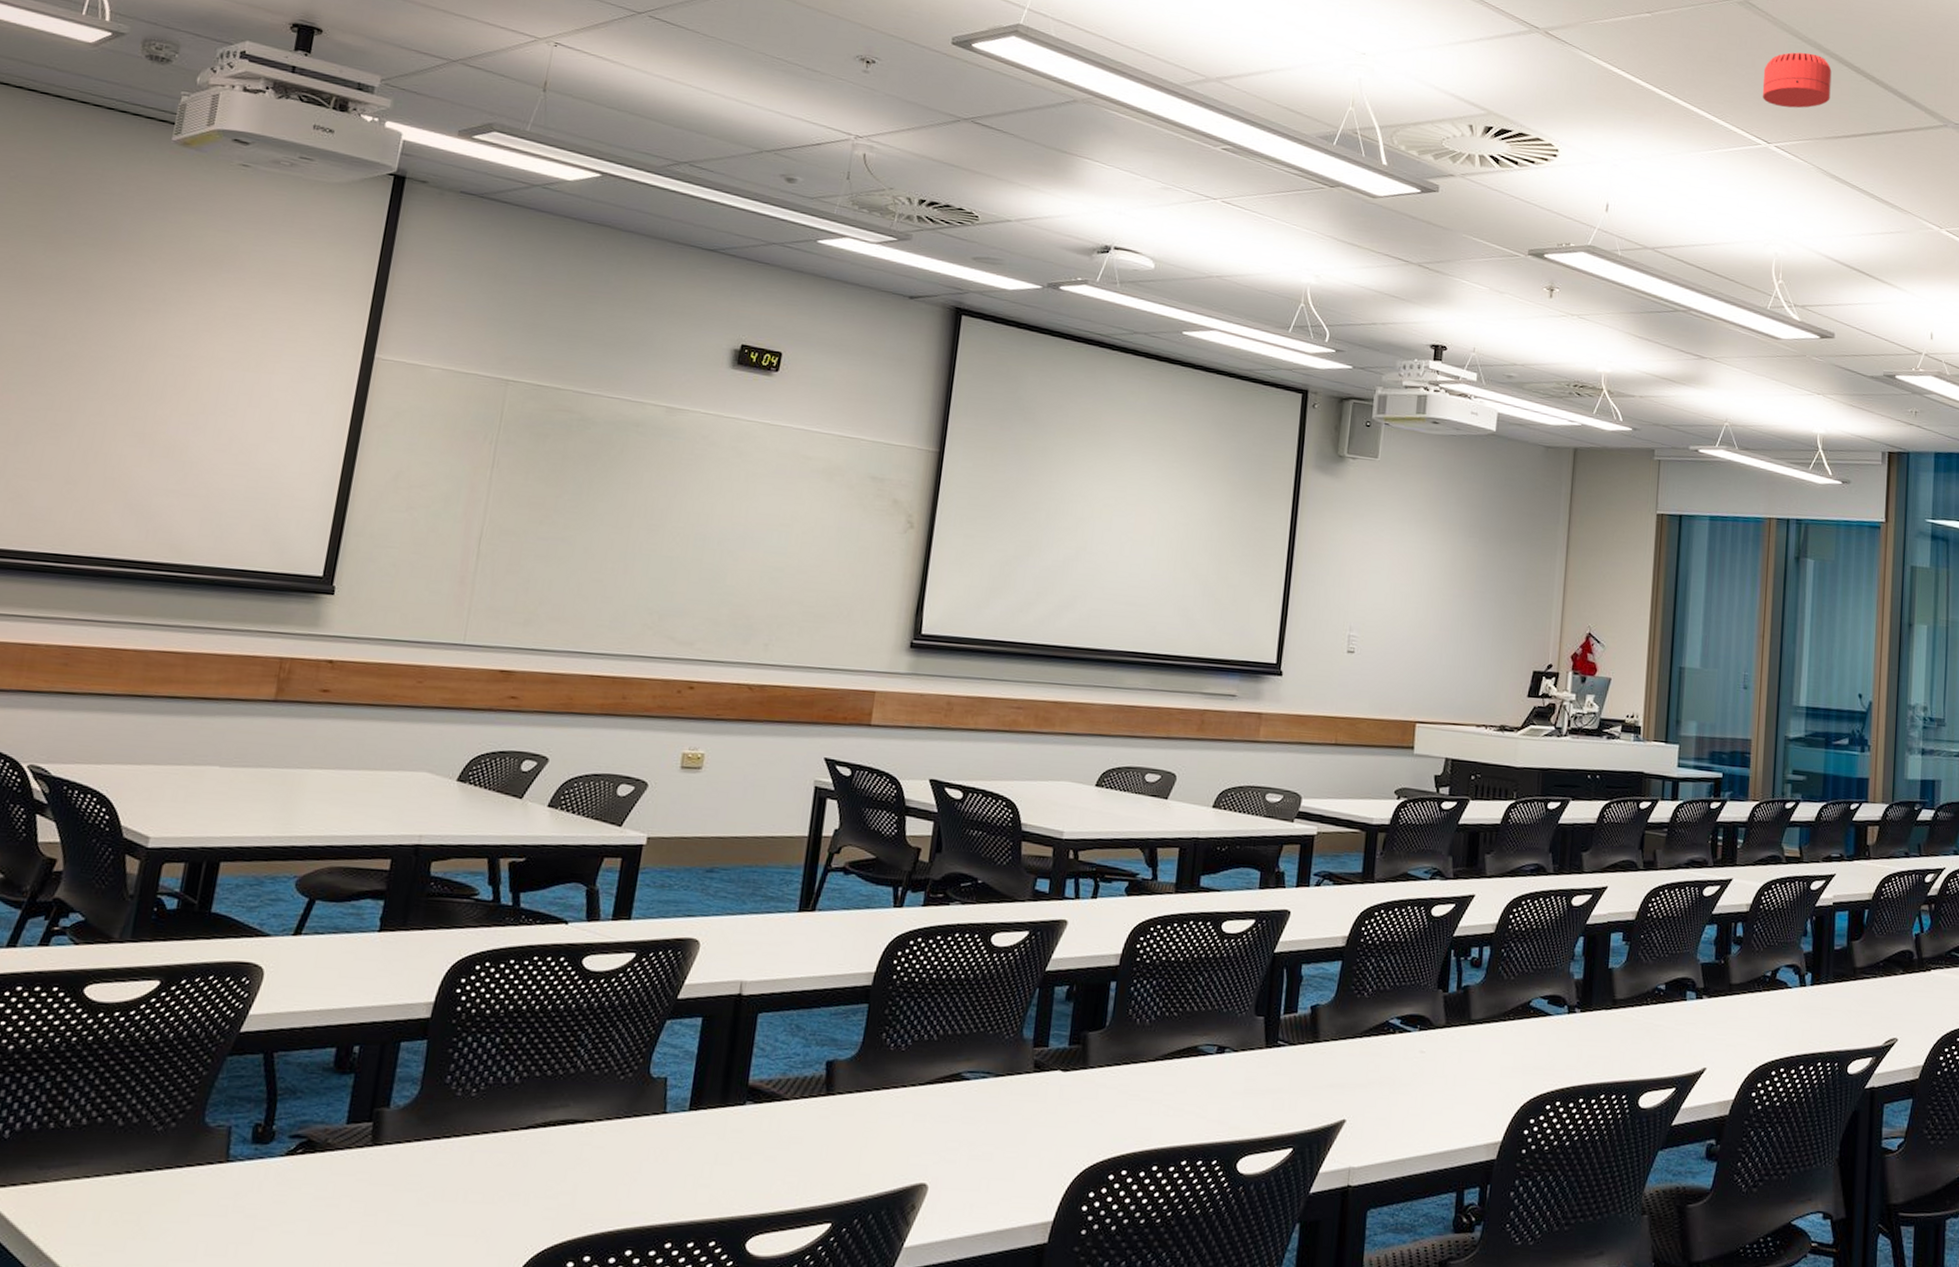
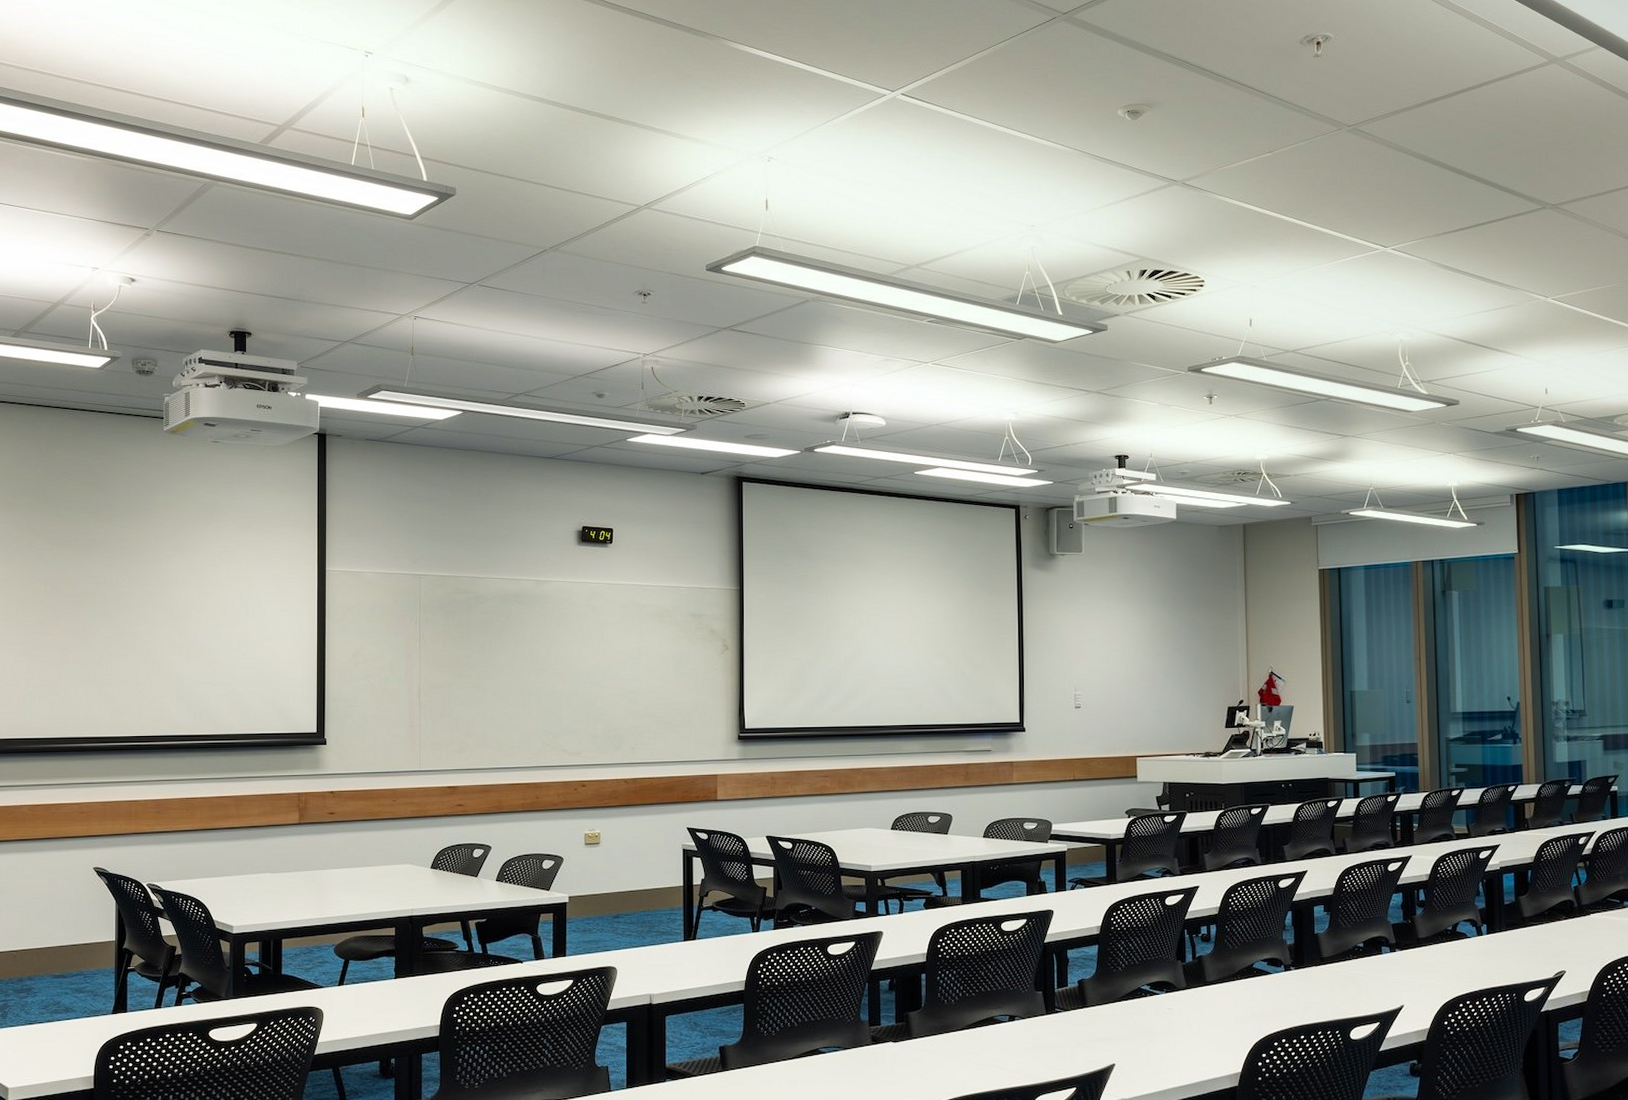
smoke detector: present [1762,52,1832,109] -> none [1375,164,1437,214]

